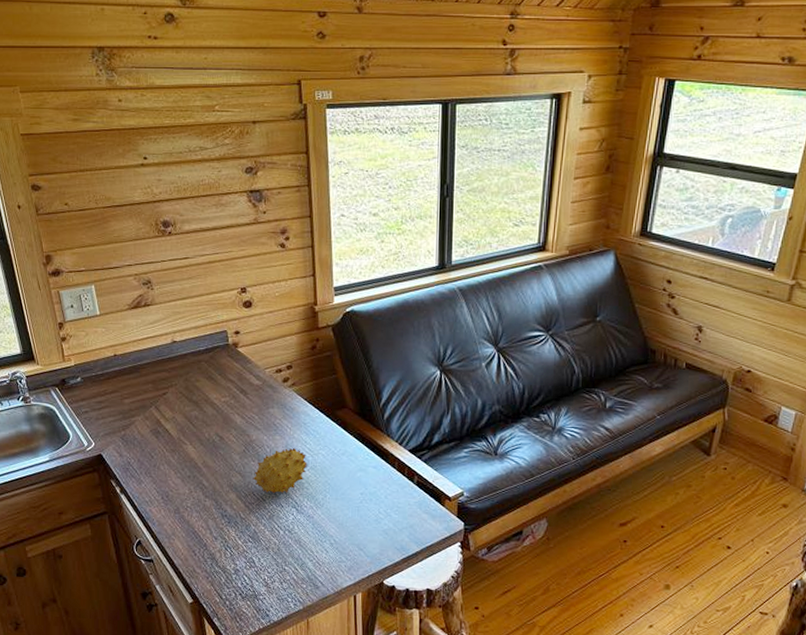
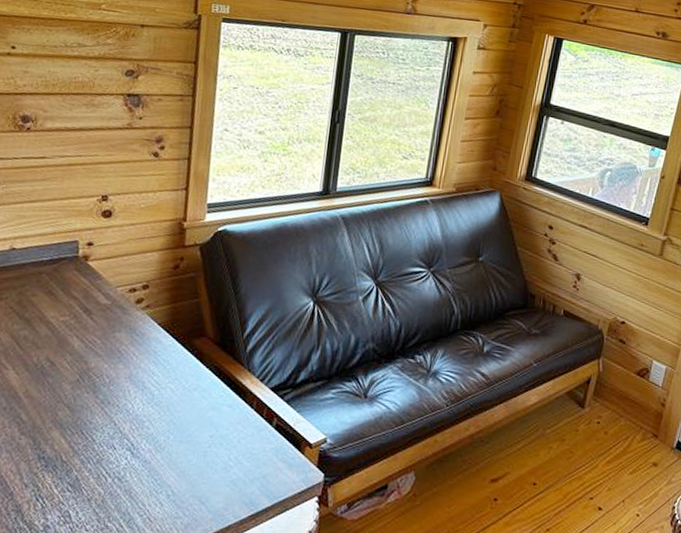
fruit: present [252,448,308,494] -> none [83,379,153,433]

